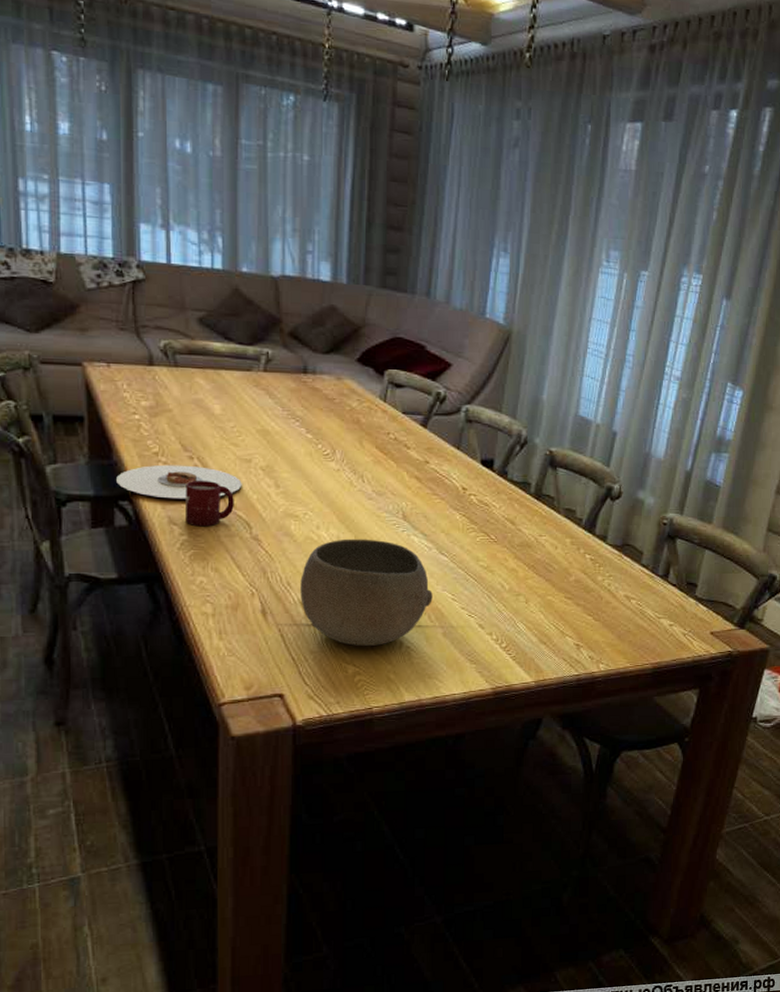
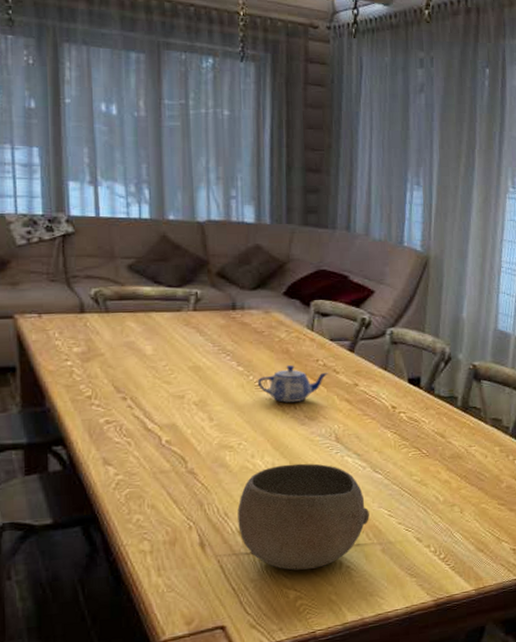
plate: present [116,464,242,499] -> none [50,406,176,440]
cup: present [184,480,234,527] -> none [119,419,169,466]
teapot: none [325,436,399,475] -> present [257,365,328,403]

